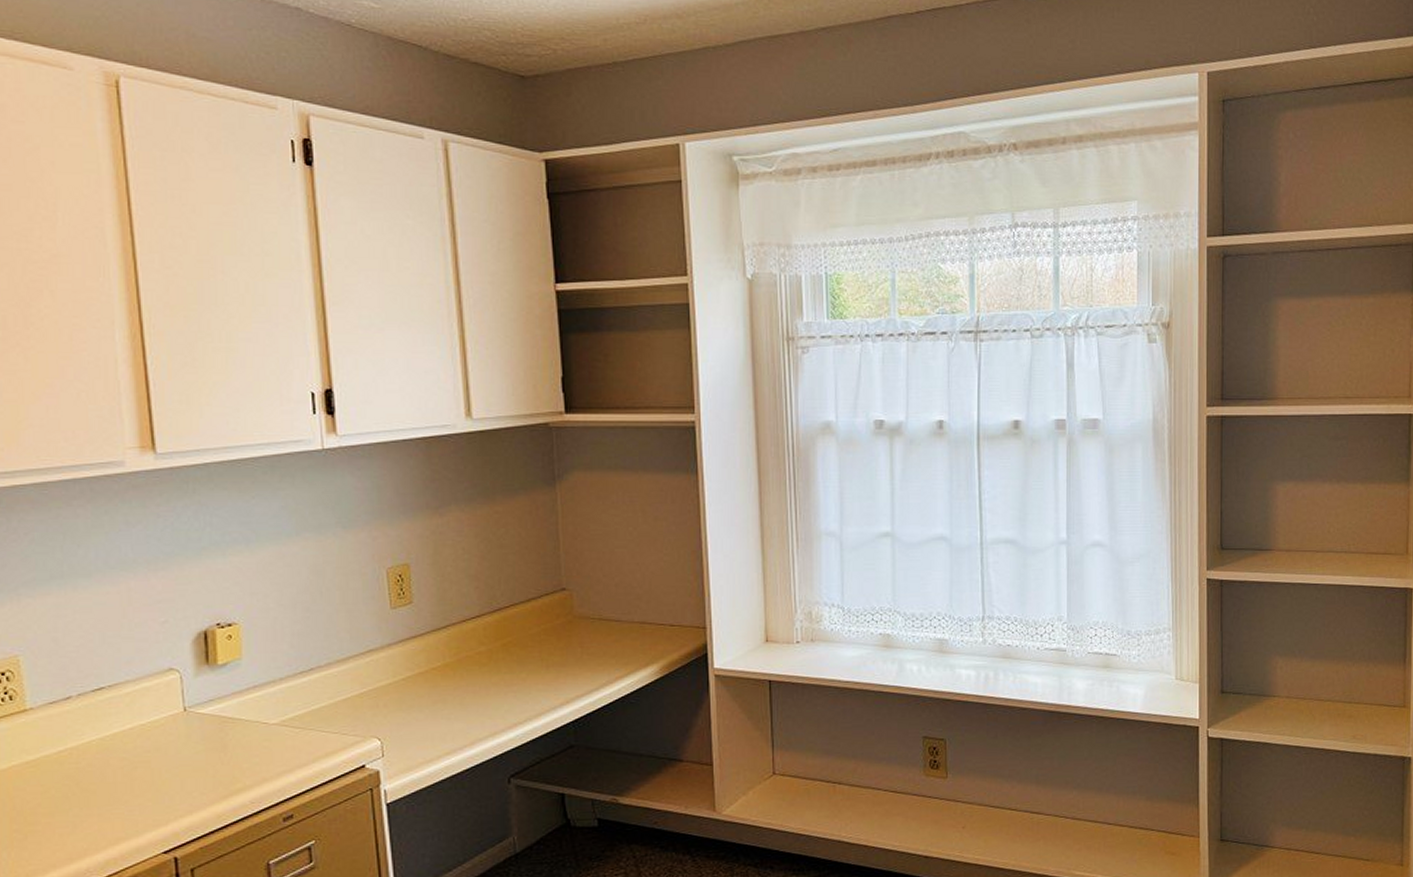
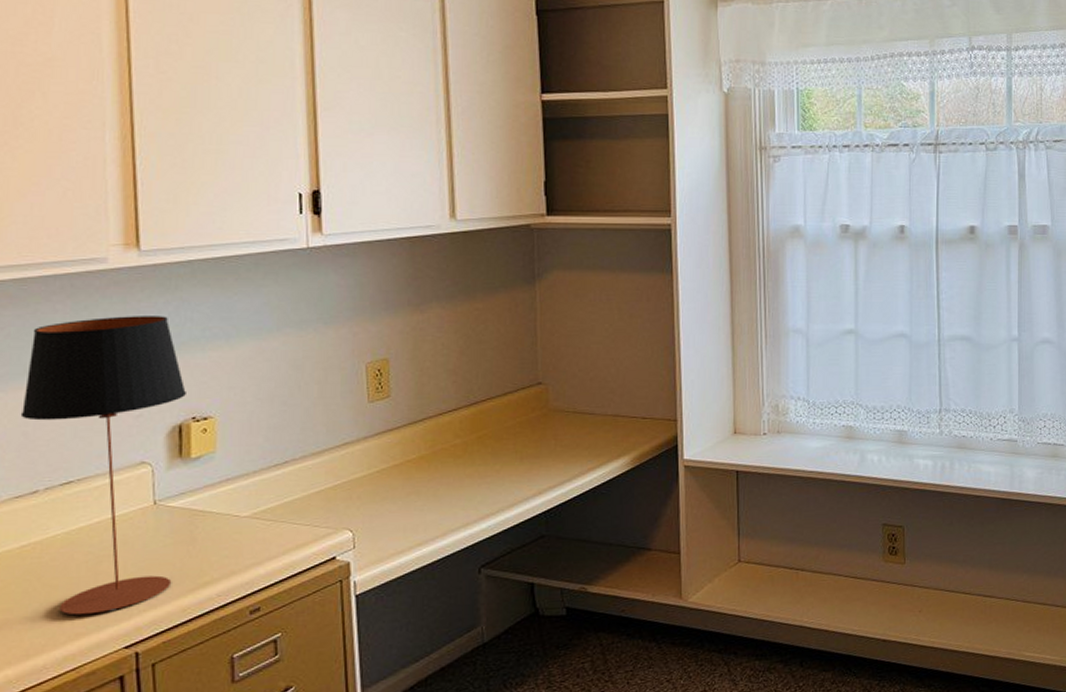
table lamp: none [49,520,209,820] -> present [20,316,186,616]

